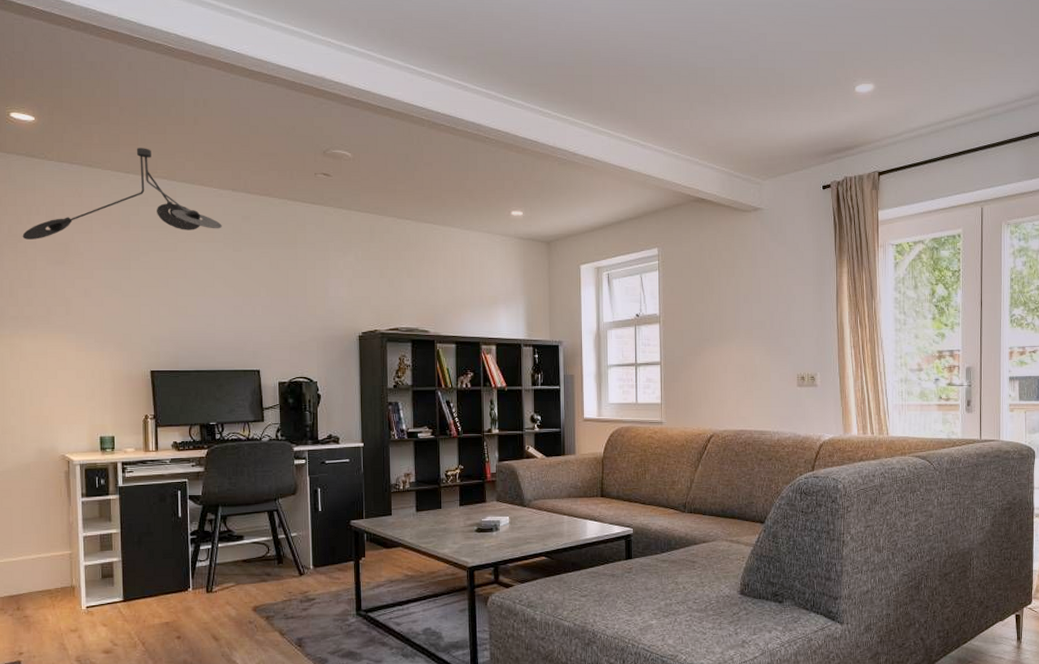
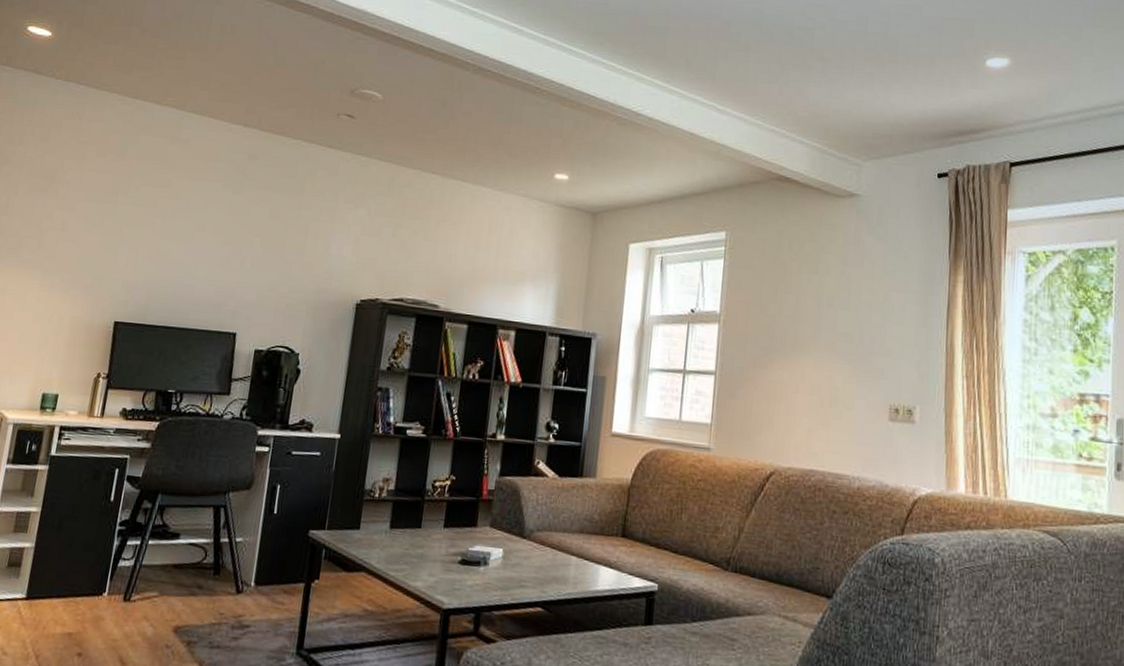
ceiling light fixture: present [22,148,222,239] -> none [10,72,225,167]

